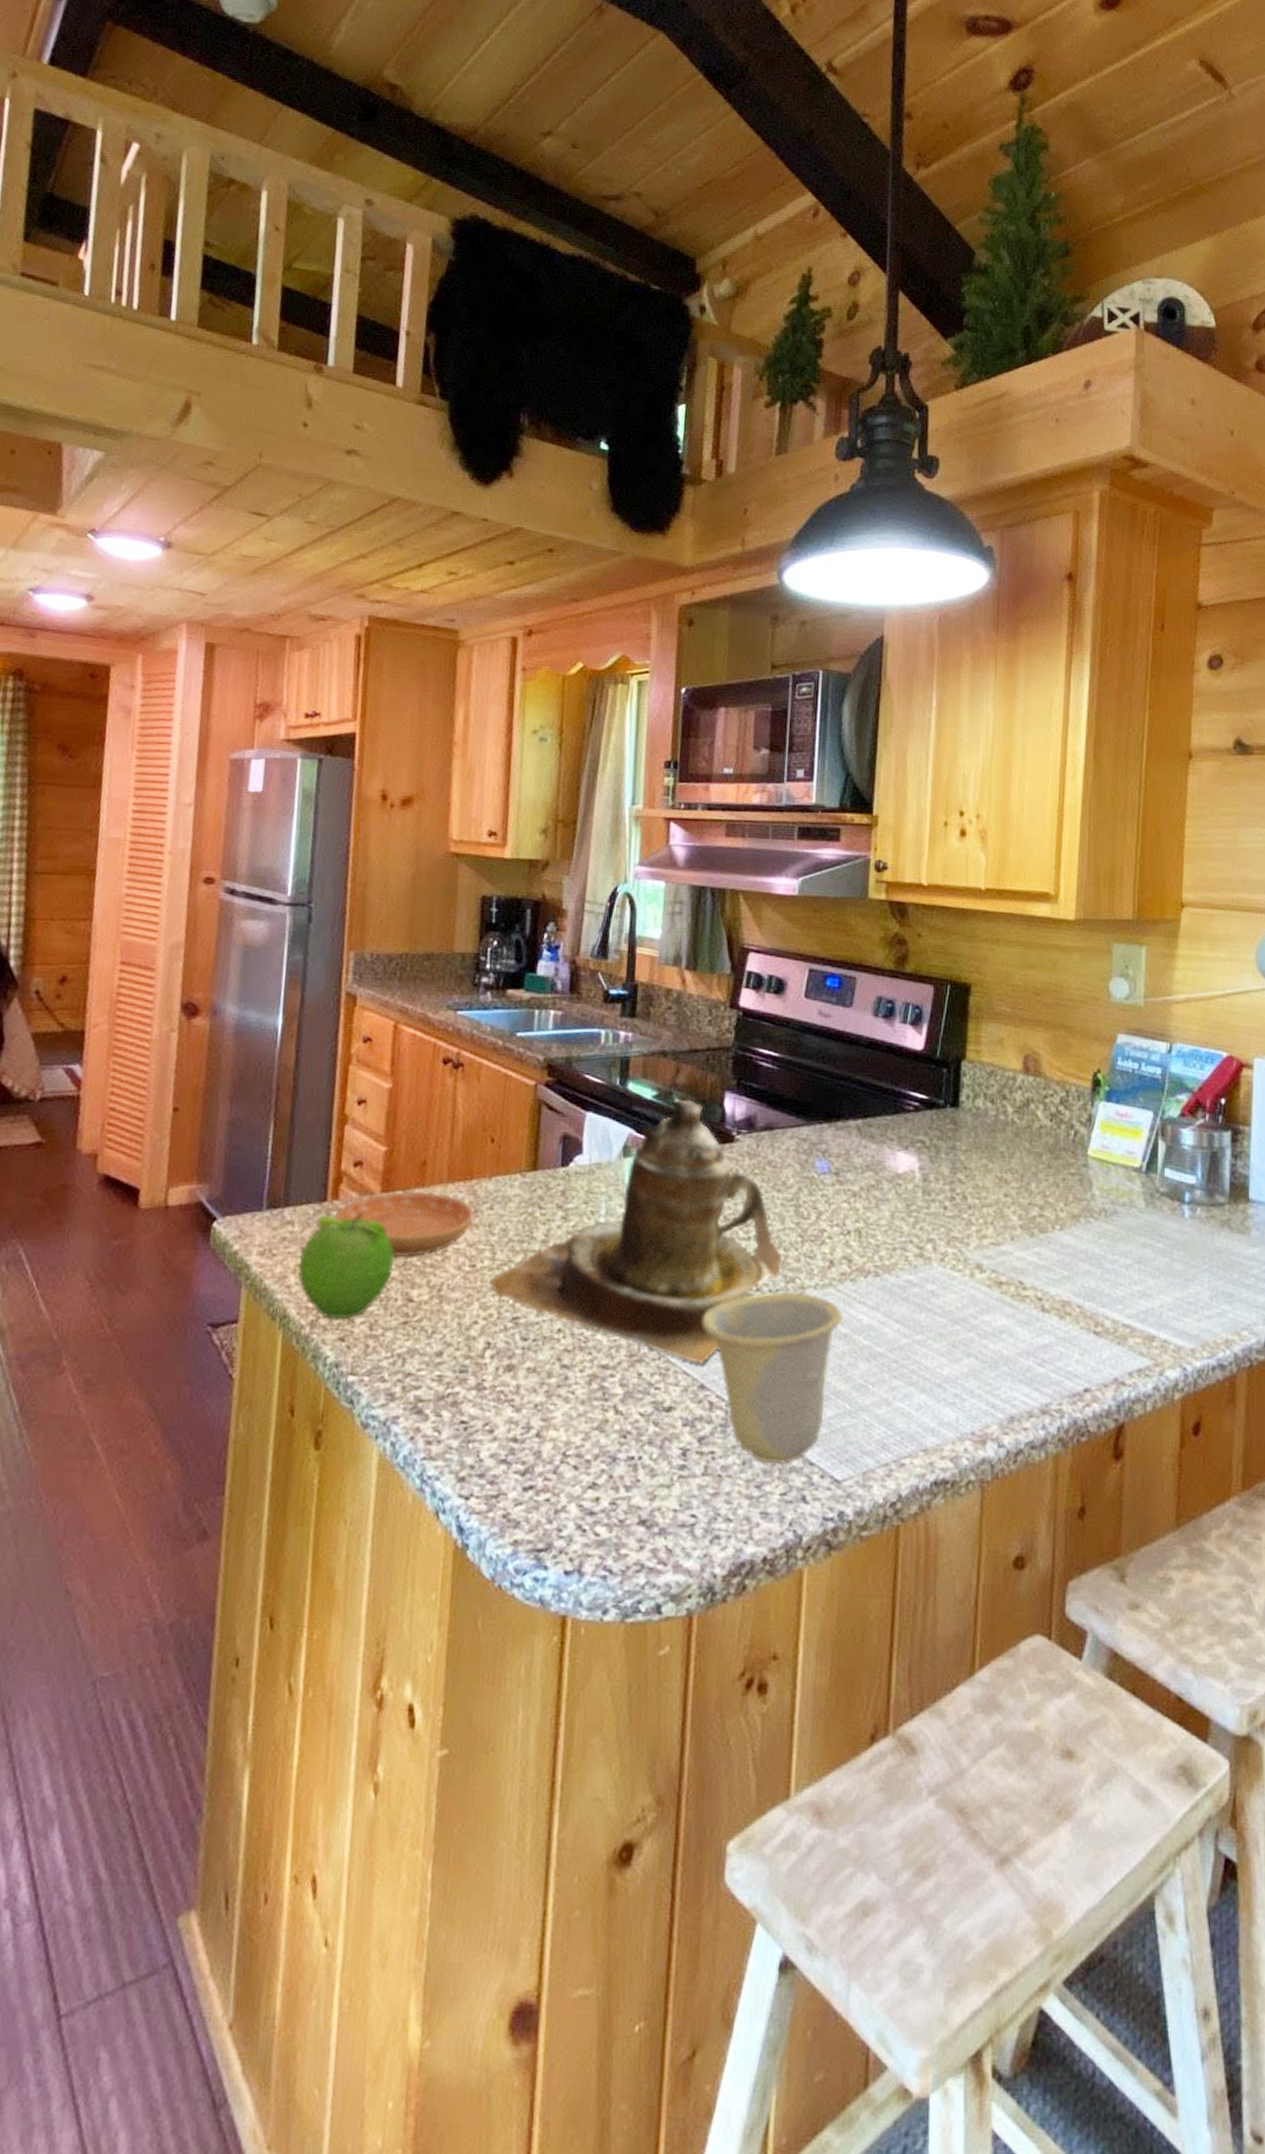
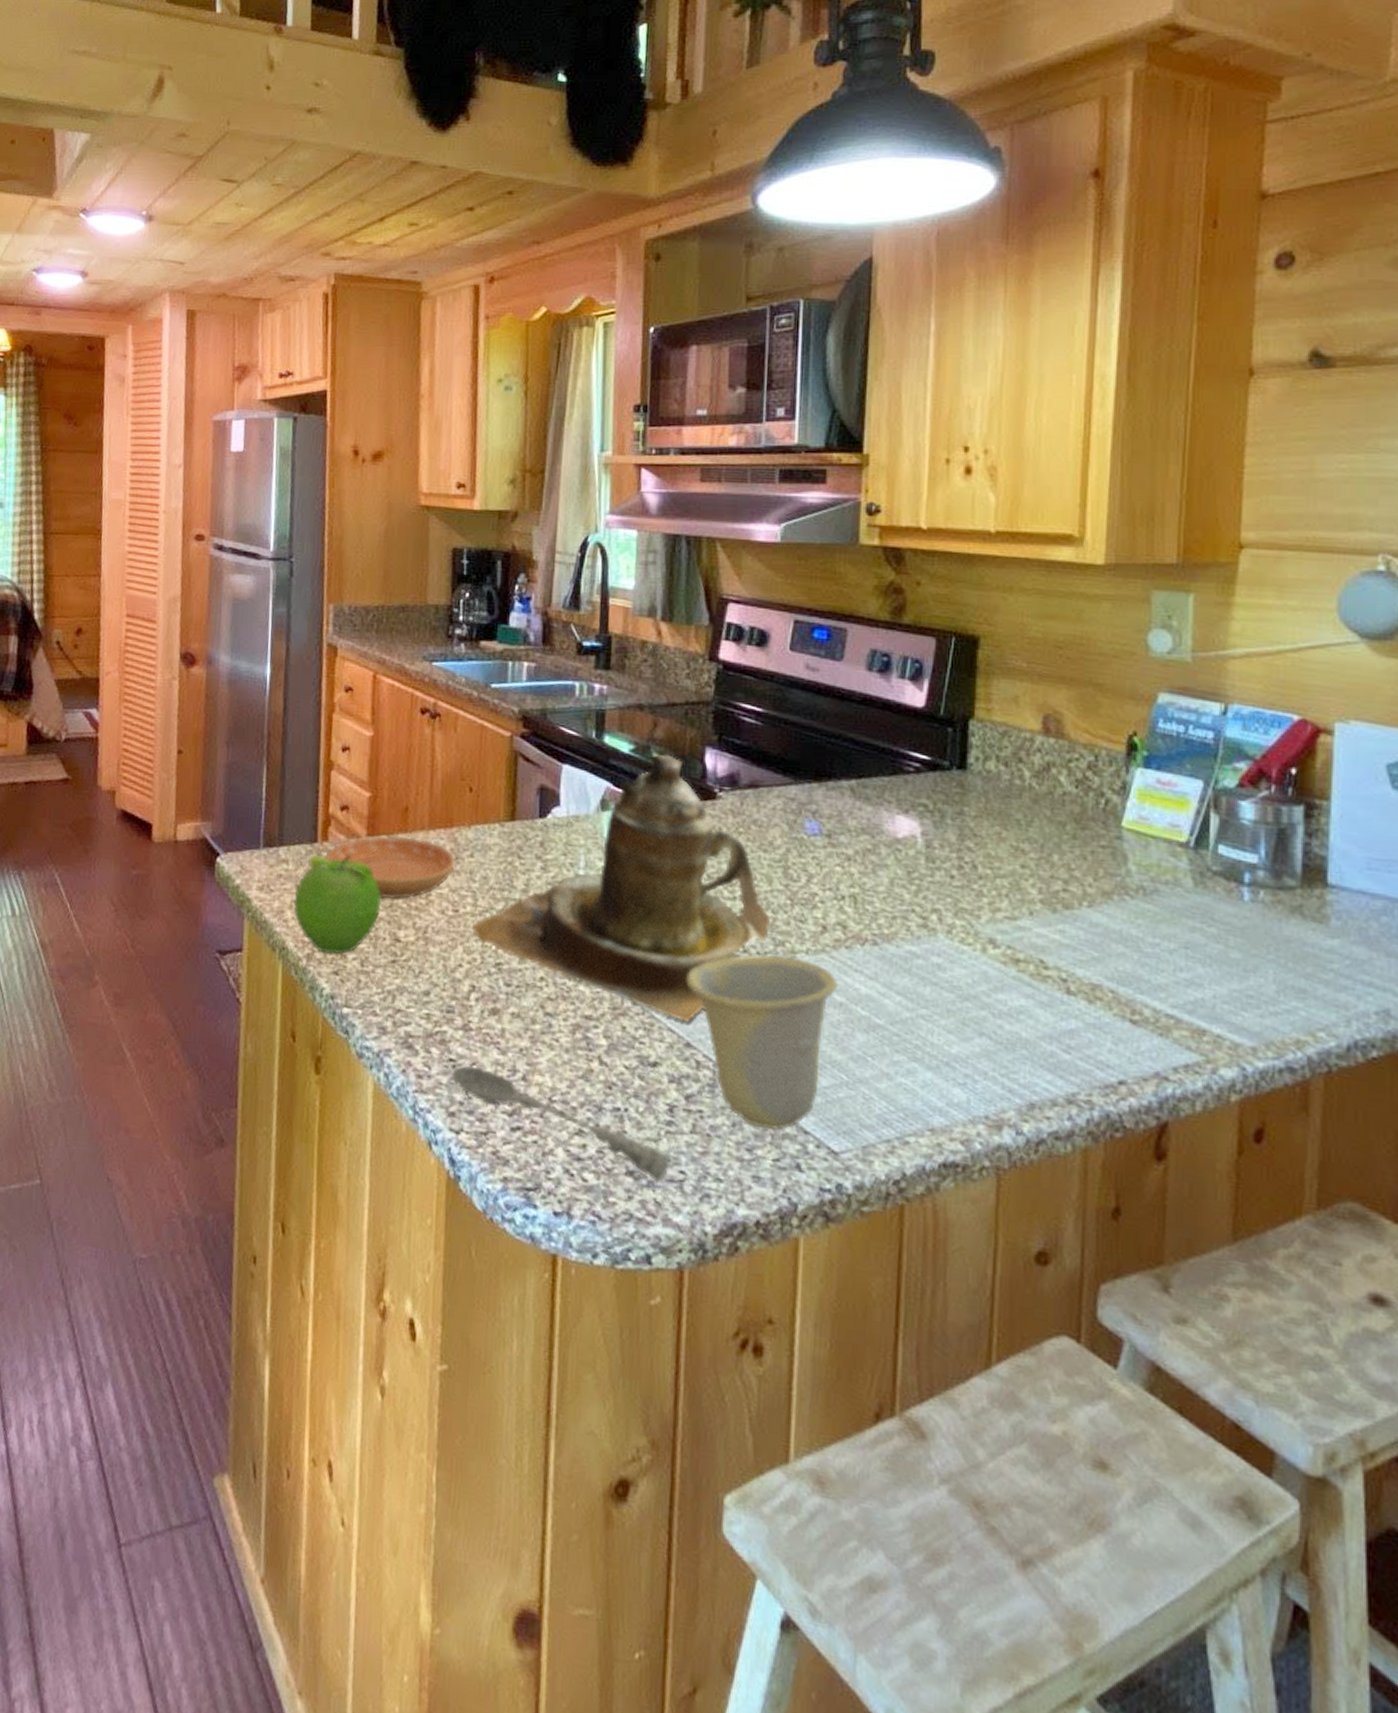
soupspoon: none [462,1426,682,1529] -> present [451,1065,670,1183]

